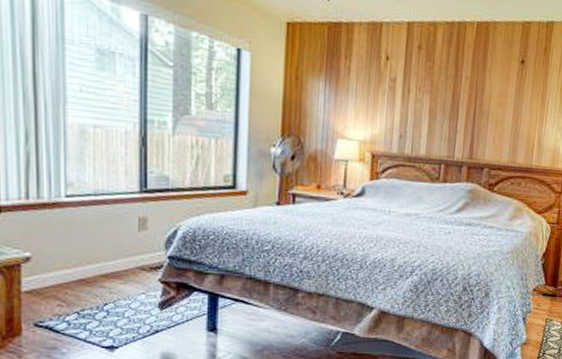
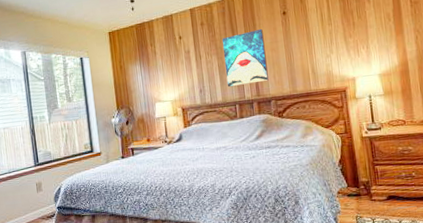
wall art: none [435,73,493,143] -> present [222,29,269,87]

